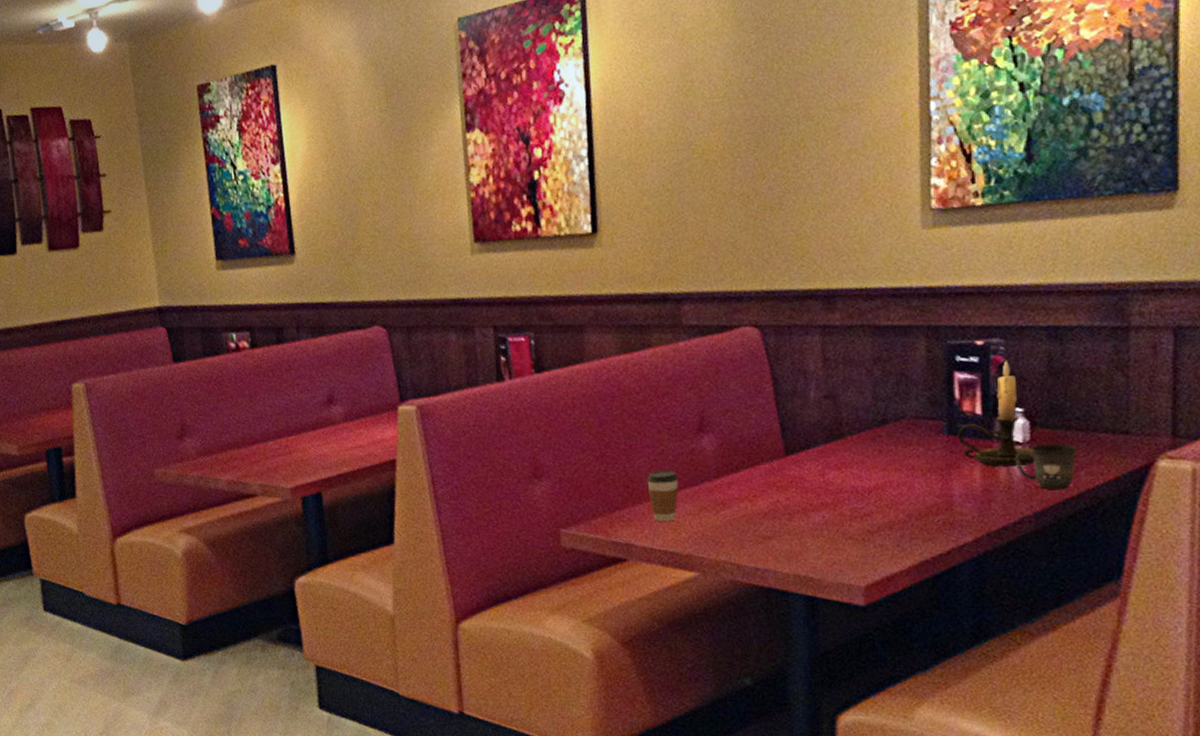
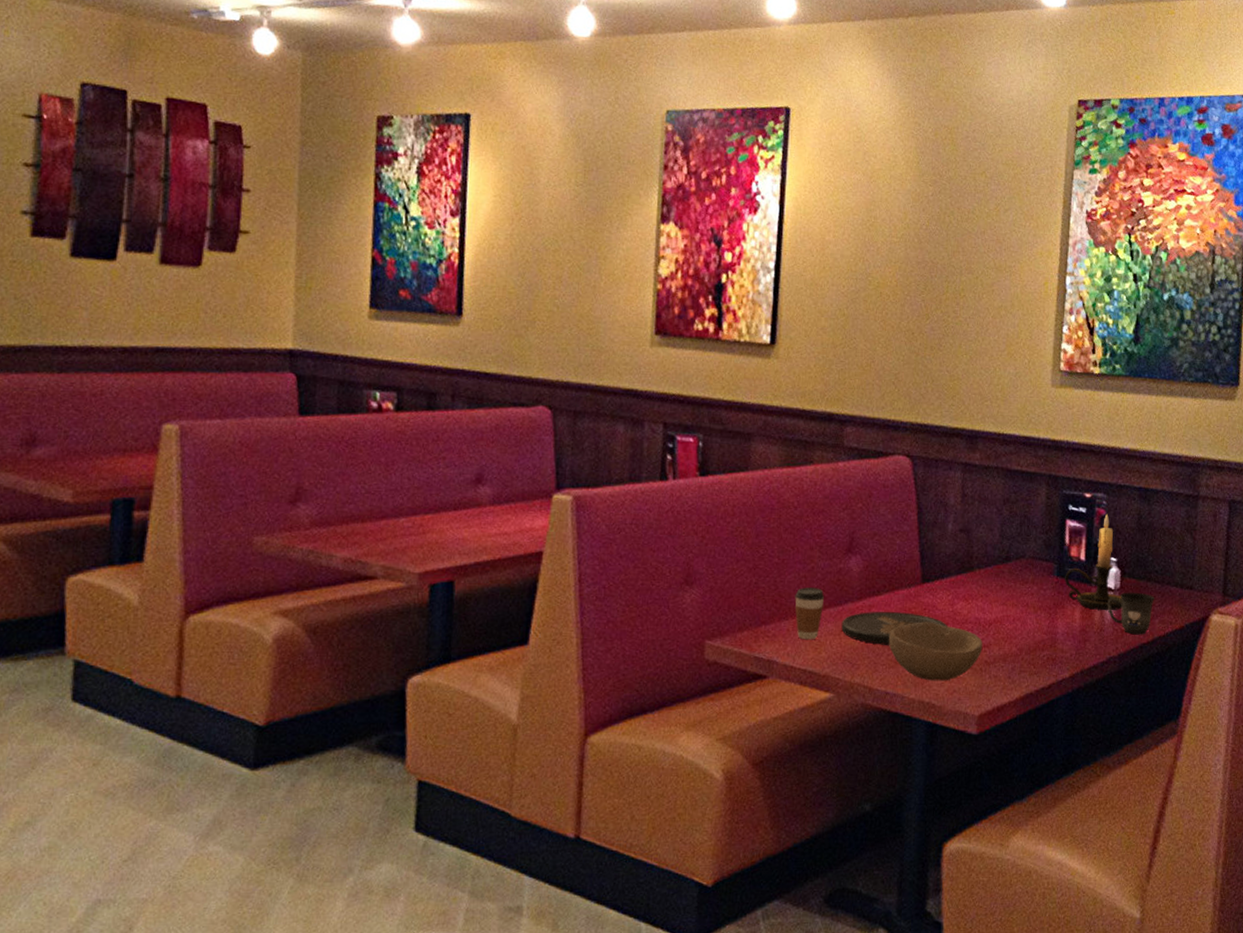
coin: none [700,487,821,522] -> present [841,612,949,645]
bowl: none [753,494,864,554] -> present [888,622,983,681]

